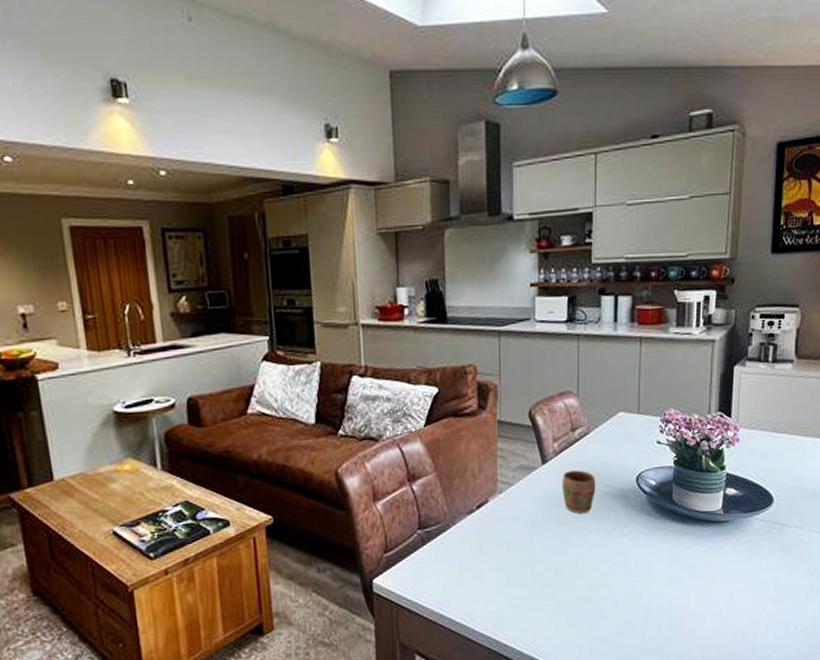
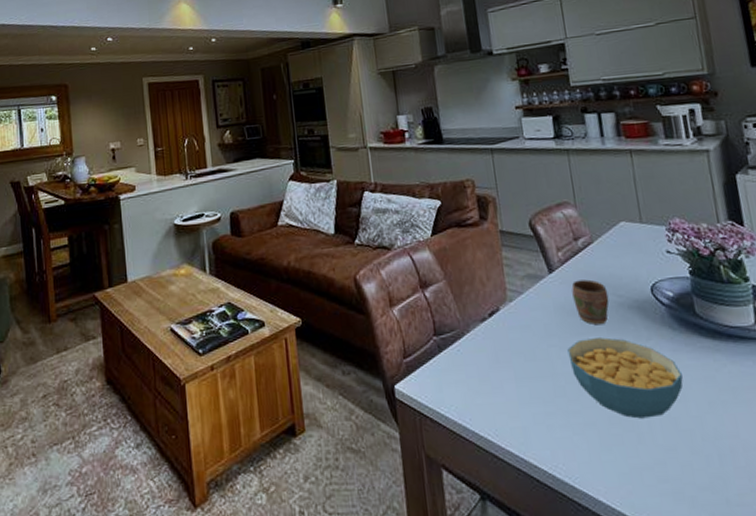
cereal bowl: none [550,525,650,598] -> present [567,337,683,419]

